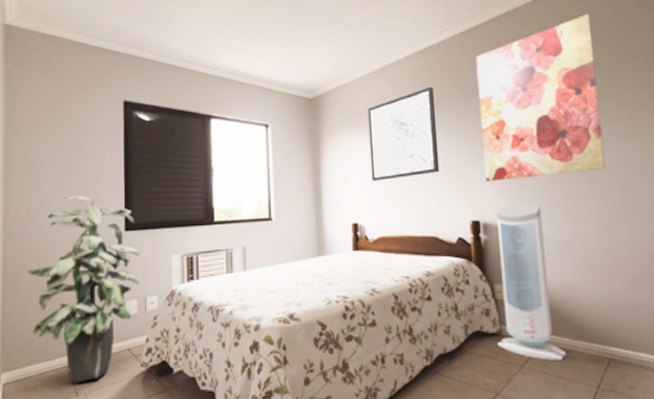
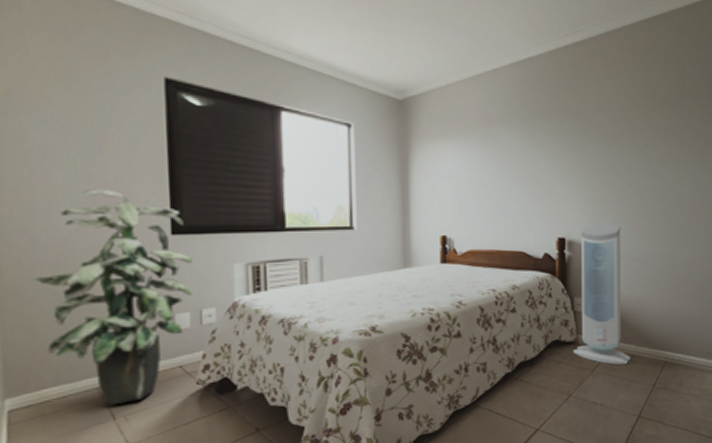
wall art: present [368,86,440,181] -> none [462,100,531,194]
wall art: present [475,13,606,182] -> none [572,45,679,201]

